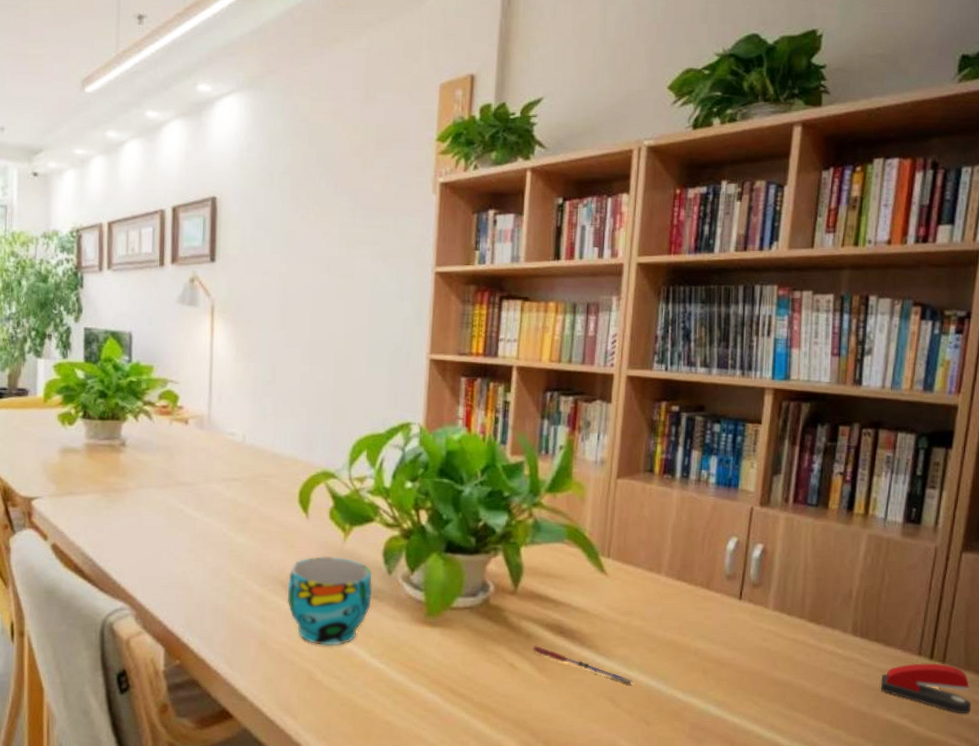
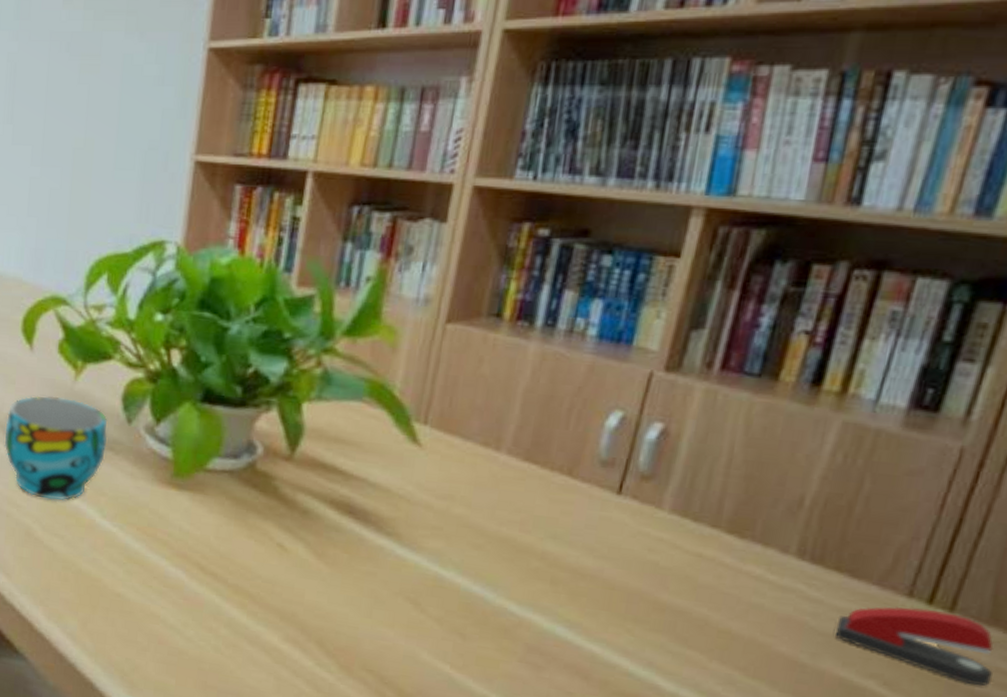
pen: present [532,645,632,684] -> none [309,524,446,586]

